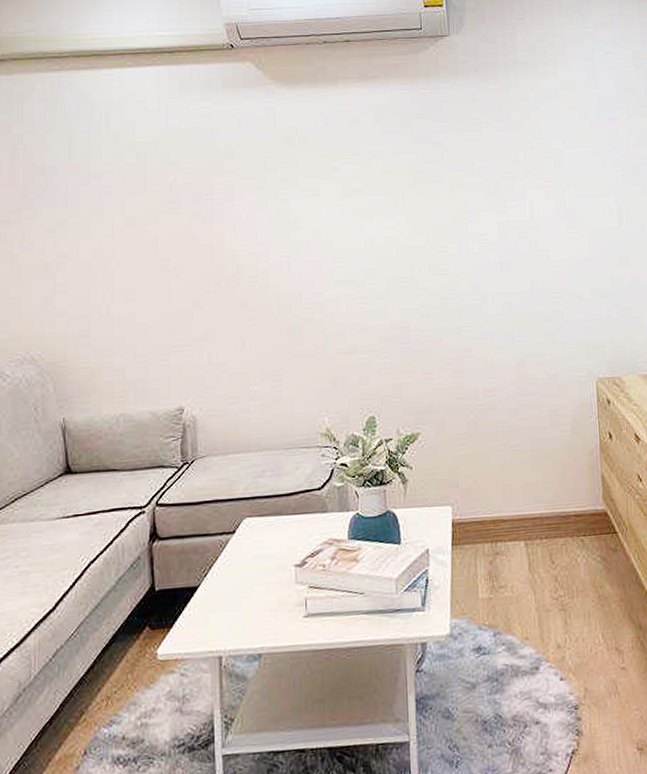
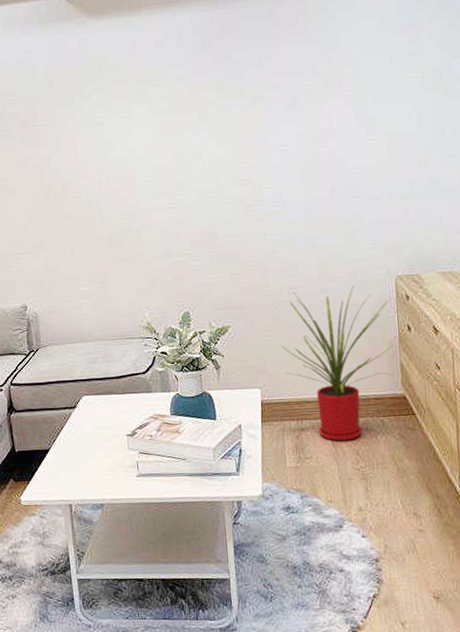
house plant: none [476,388,595,566] -> present [282,285,394,441]

